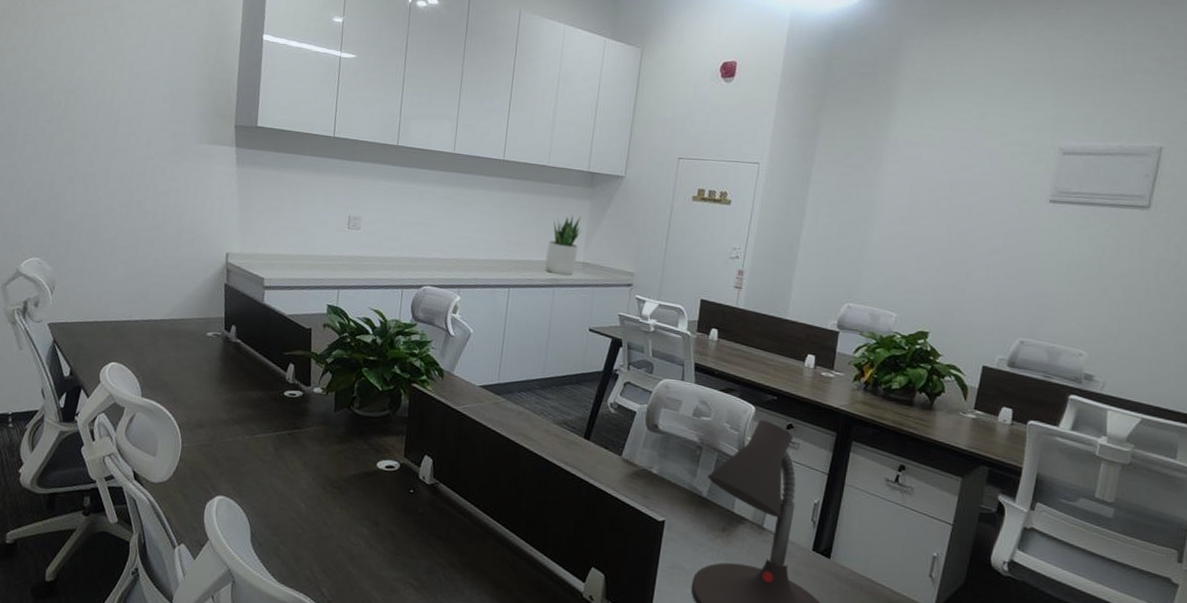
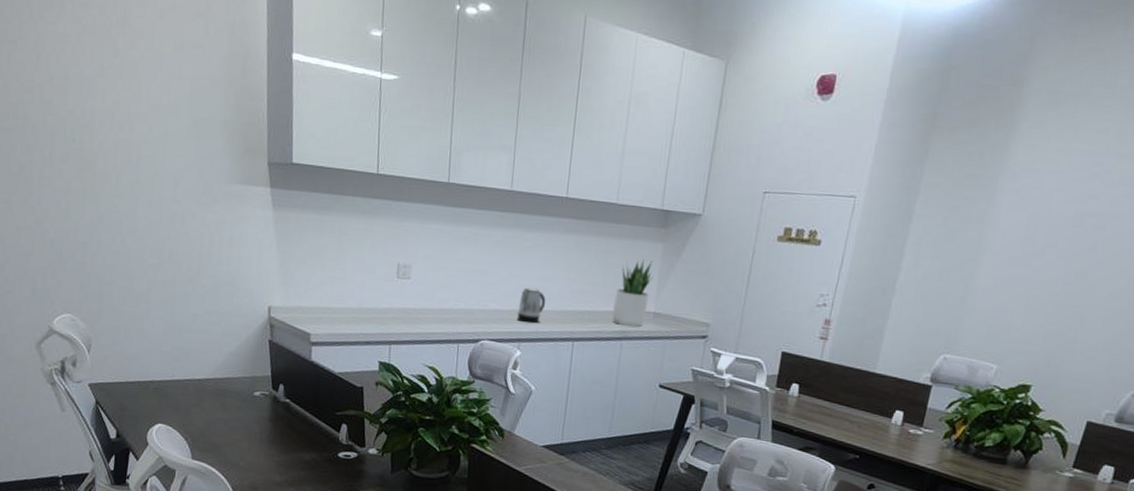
kettle: none [457,238,484,272] -> present [517,287,546,324]

